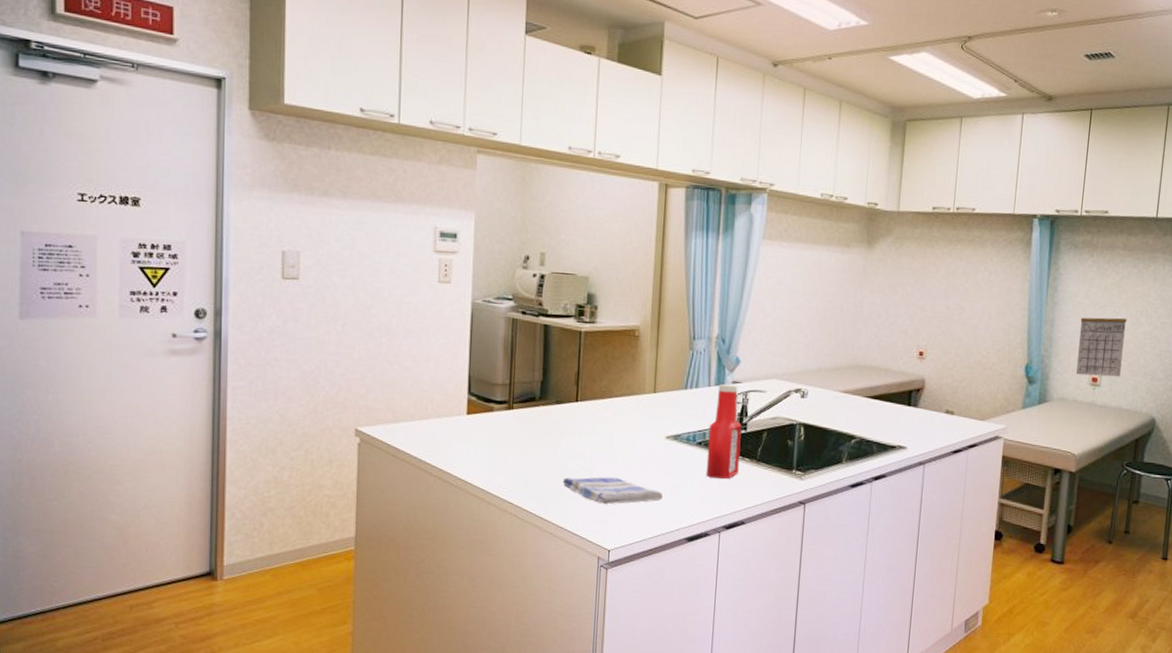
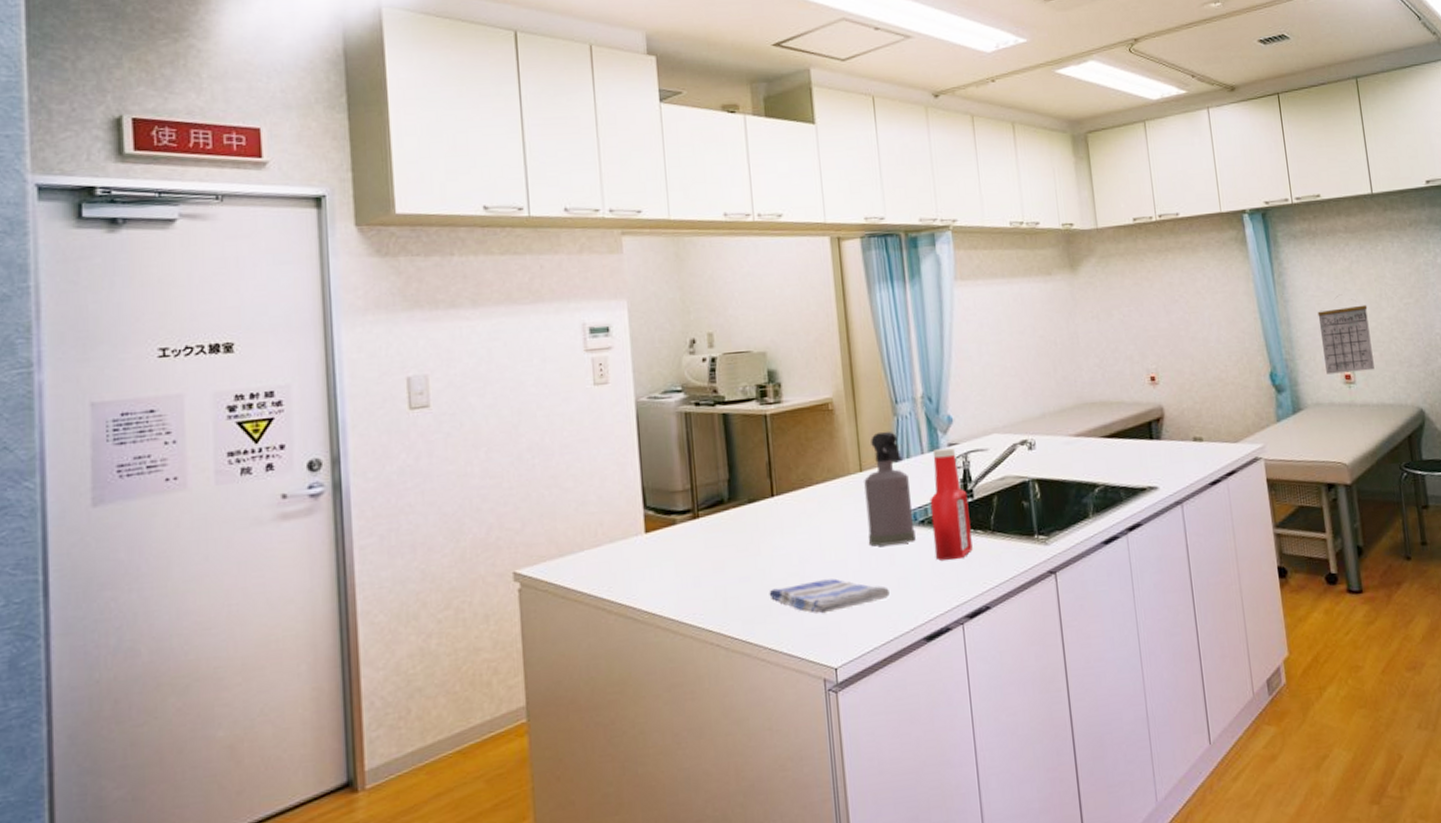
spray bottle: none [652,361,694,459] -> present [864,431,916,547]

